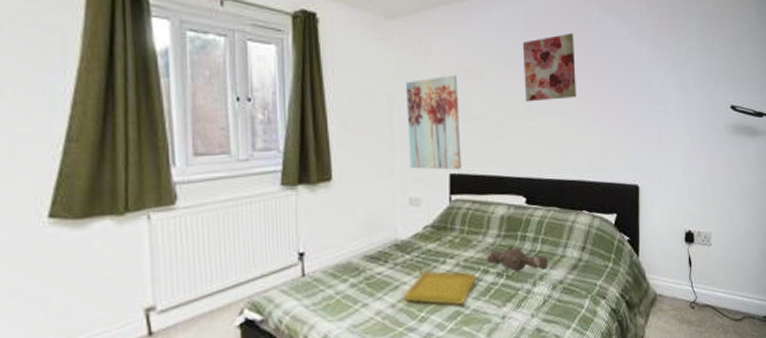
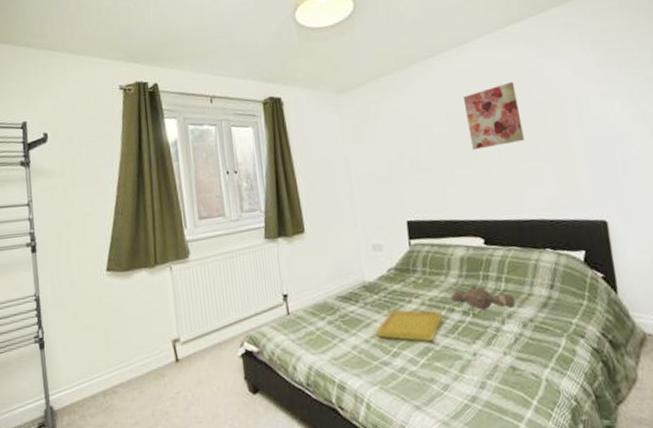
wall art: present [406,75,461,170] -> none [360,133,417,219]

